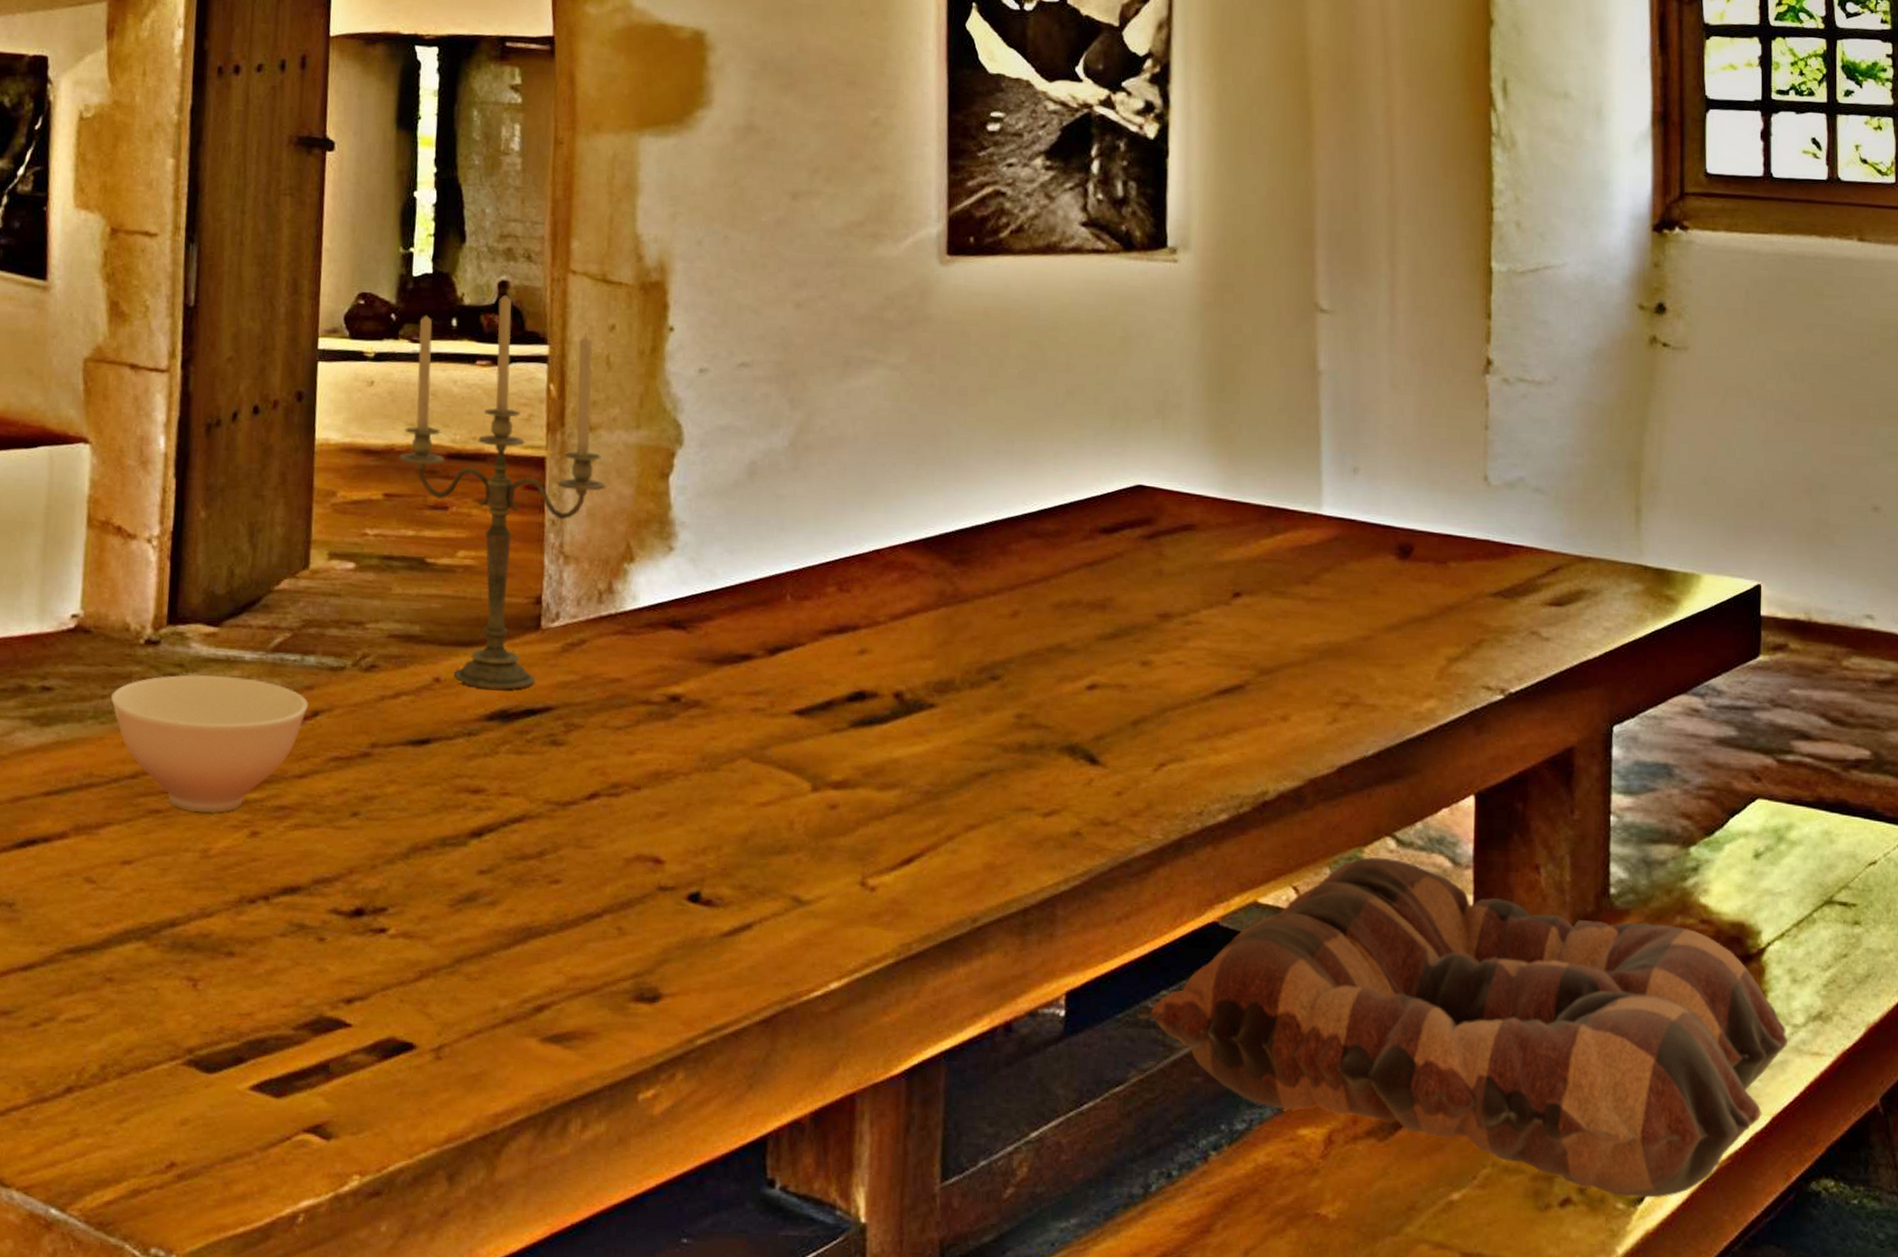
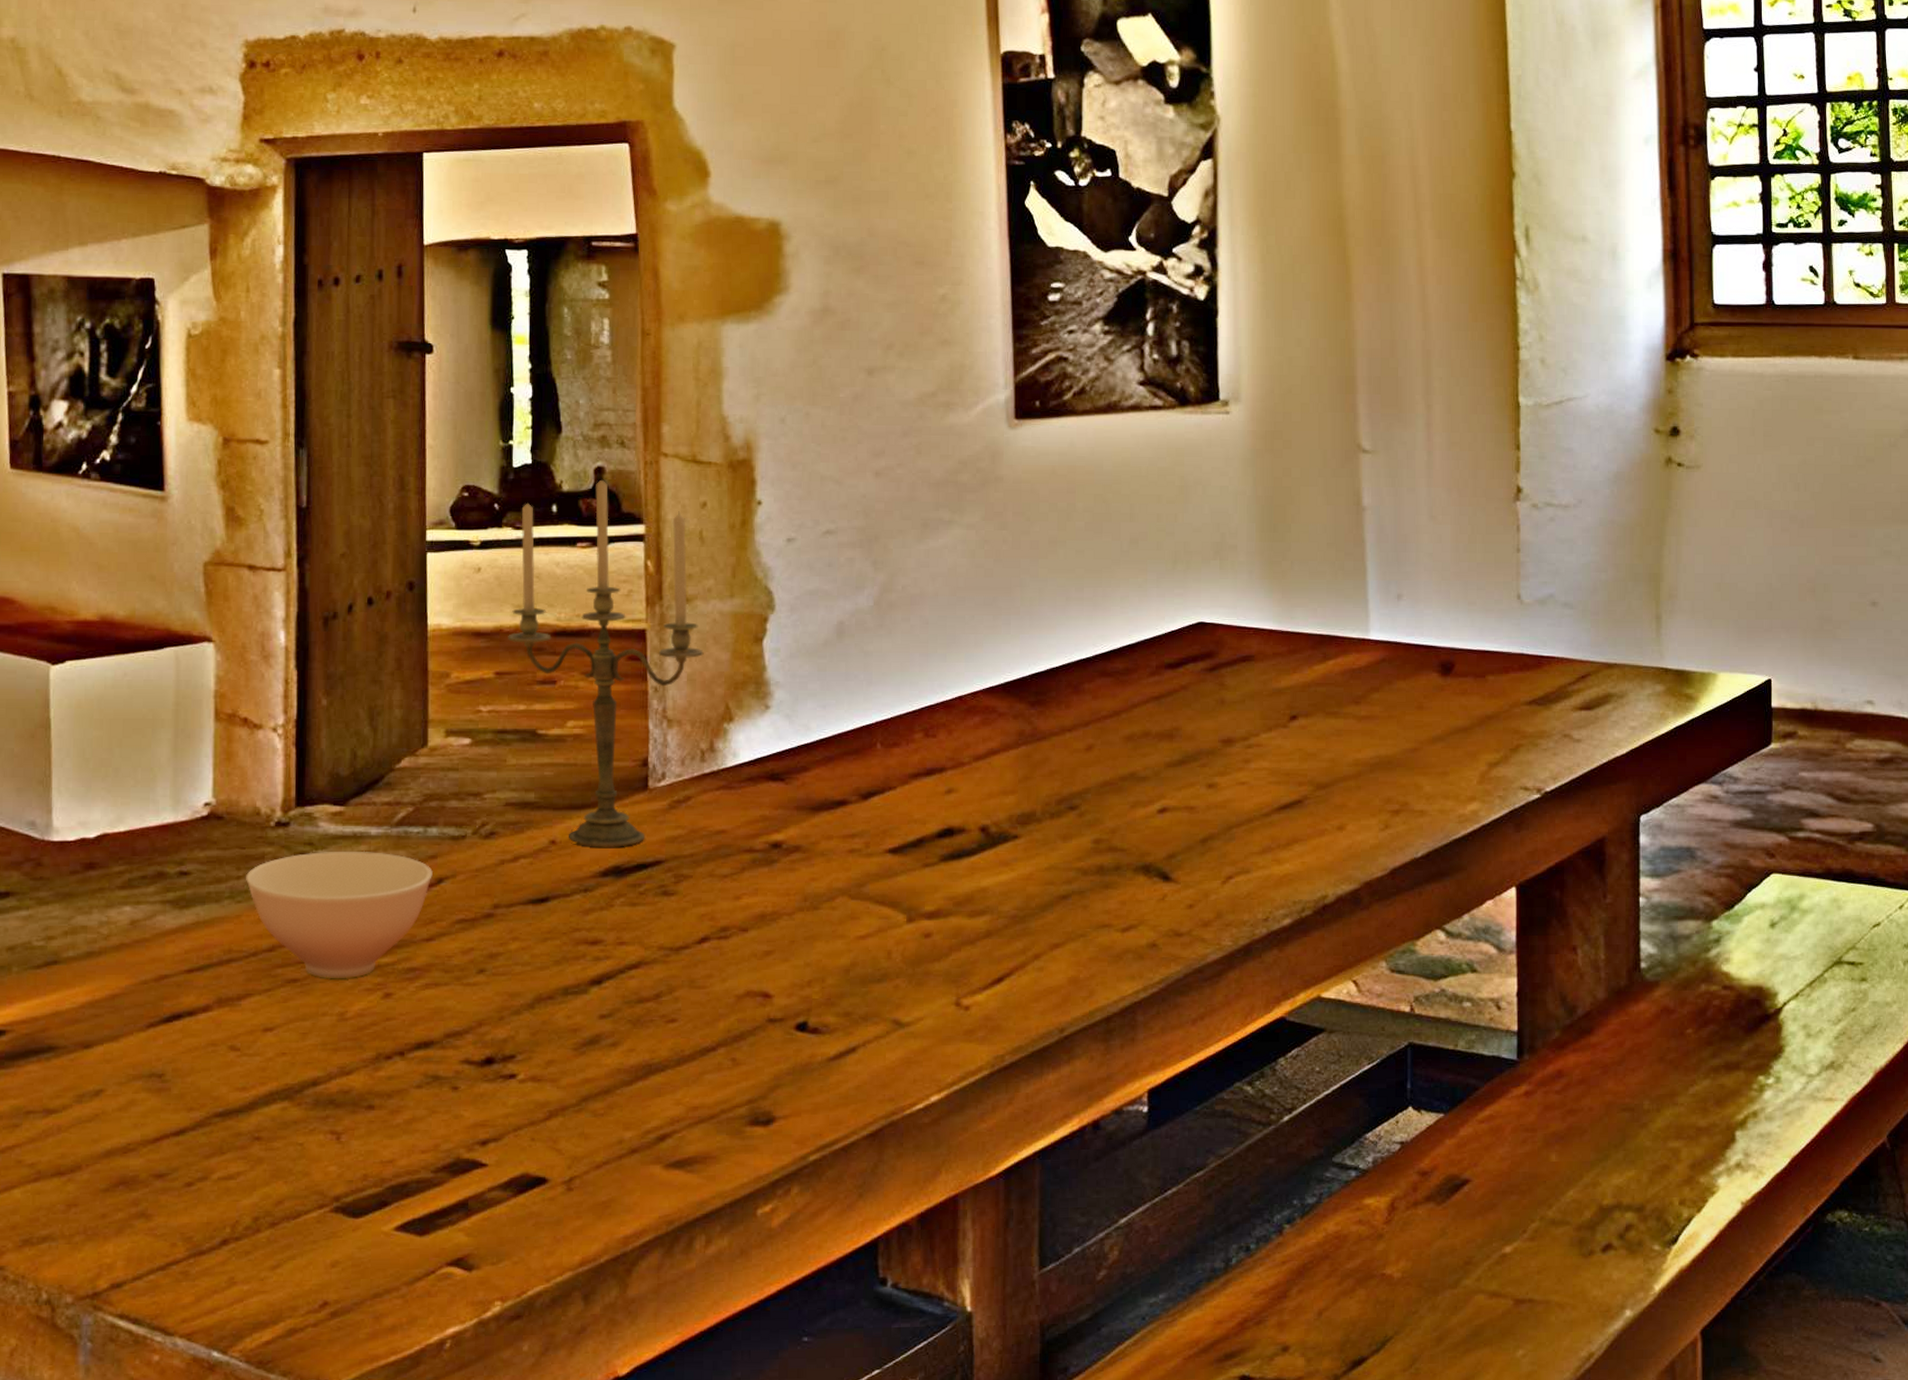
seat cushion: present [1151,857,1789,1198] -> none [1227,949,1804,1239]

